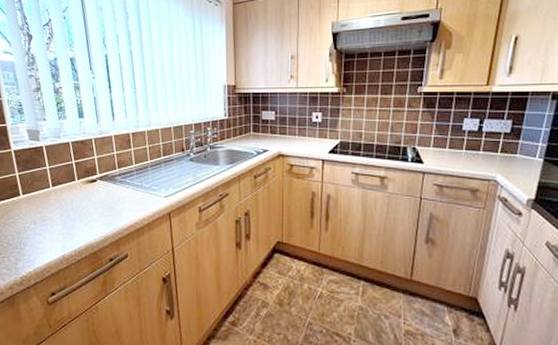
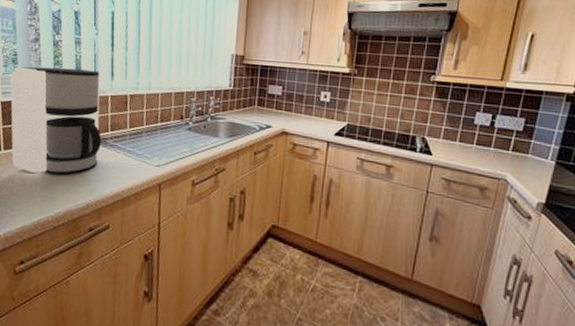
coffee maker: none [19,113,111,213] -> present [10,66,102,175]

